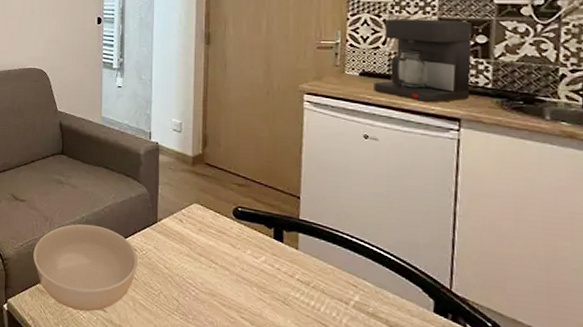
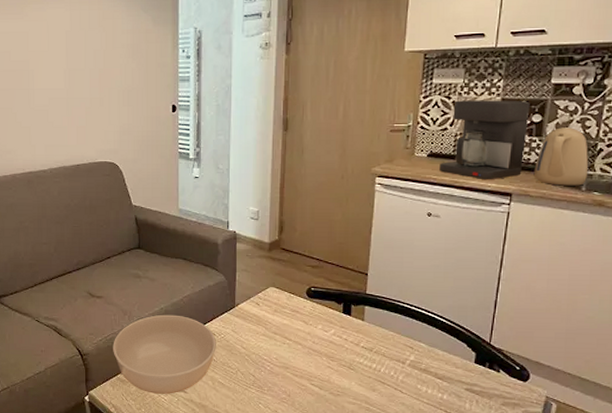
kettle: none [484,50,551,114] -> present [533,127,589,186]

